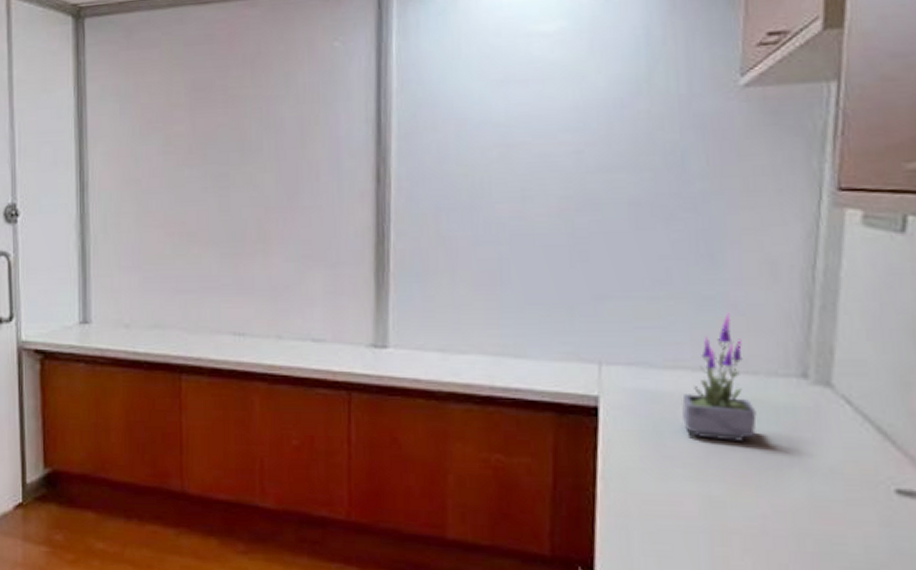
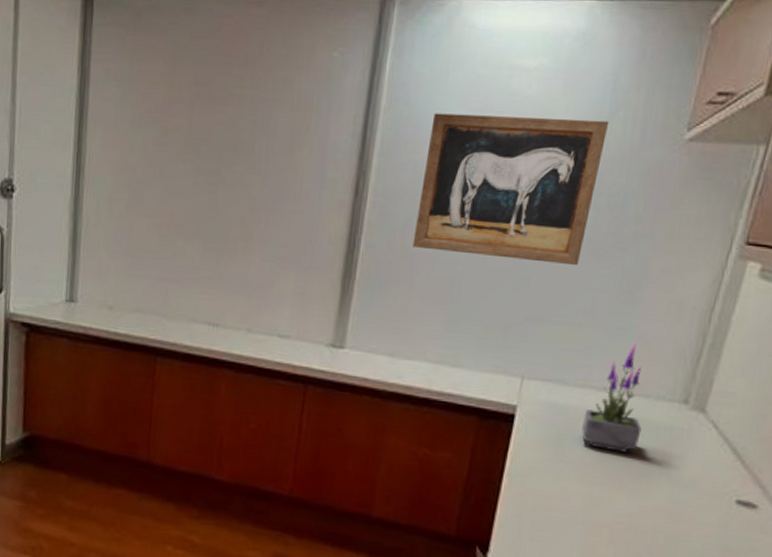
wall art: none [448,76,649,234] -> present [412,113,610,266]

